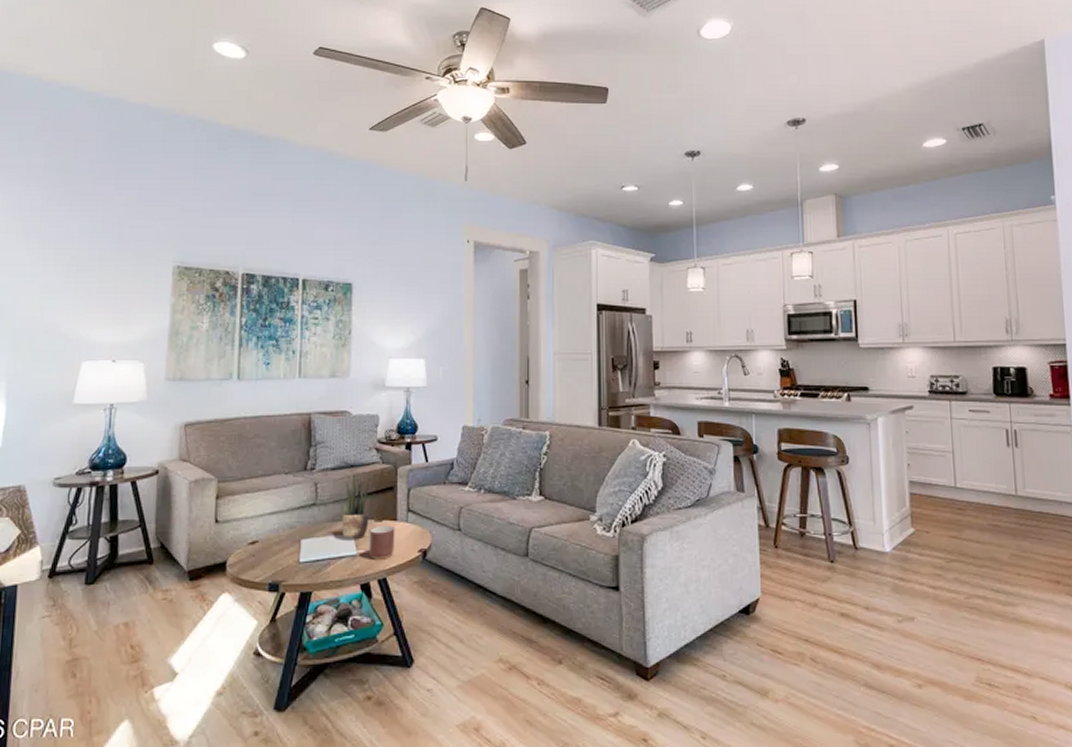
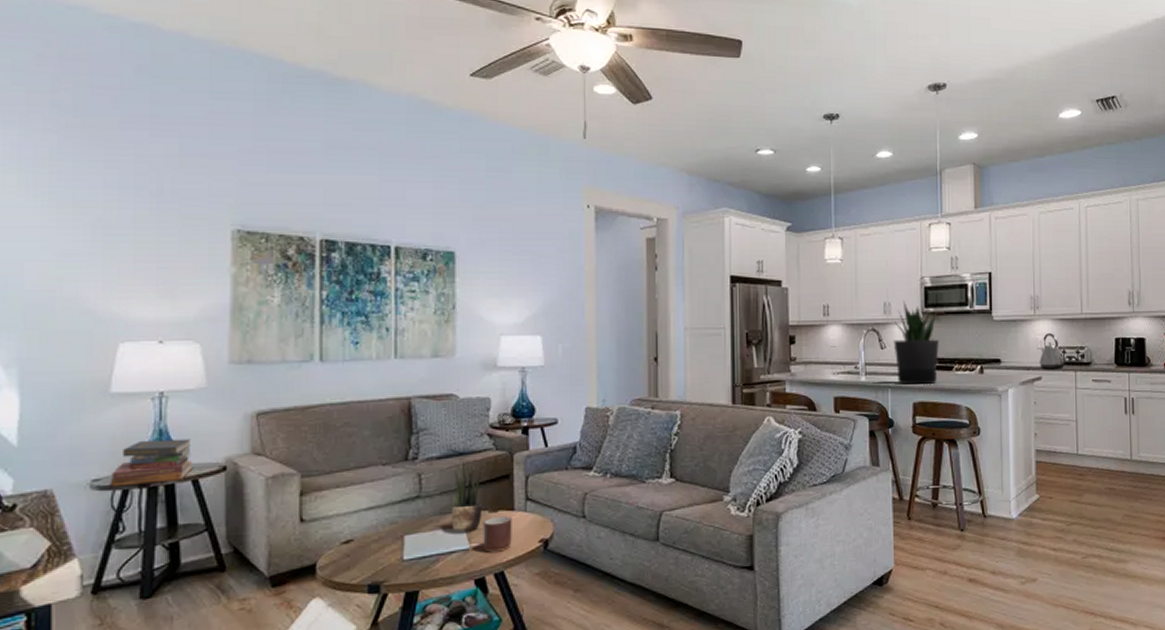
books: none [69,445,133,485] -> present [111,439,193,487]
planter: none [757,329,804,411] -> present [893,301,939,384]
kettle: none [909,361,938,399] -> present [1038,333,1065,370]

